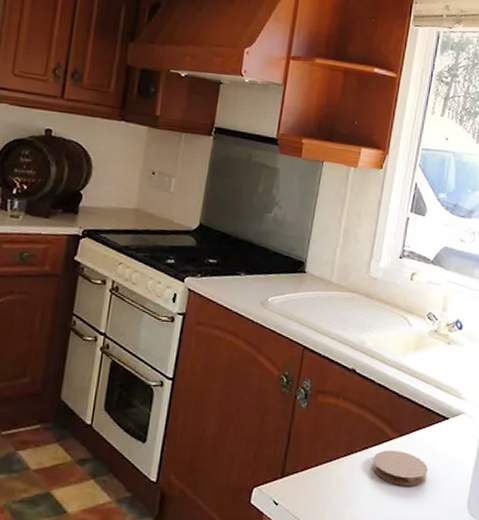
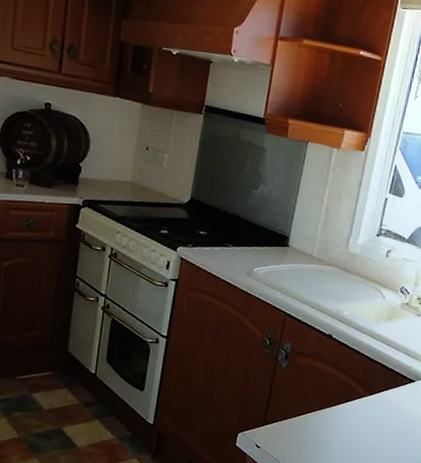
coaster: present [371,450,428,486] -> none [343,406,394,438]

